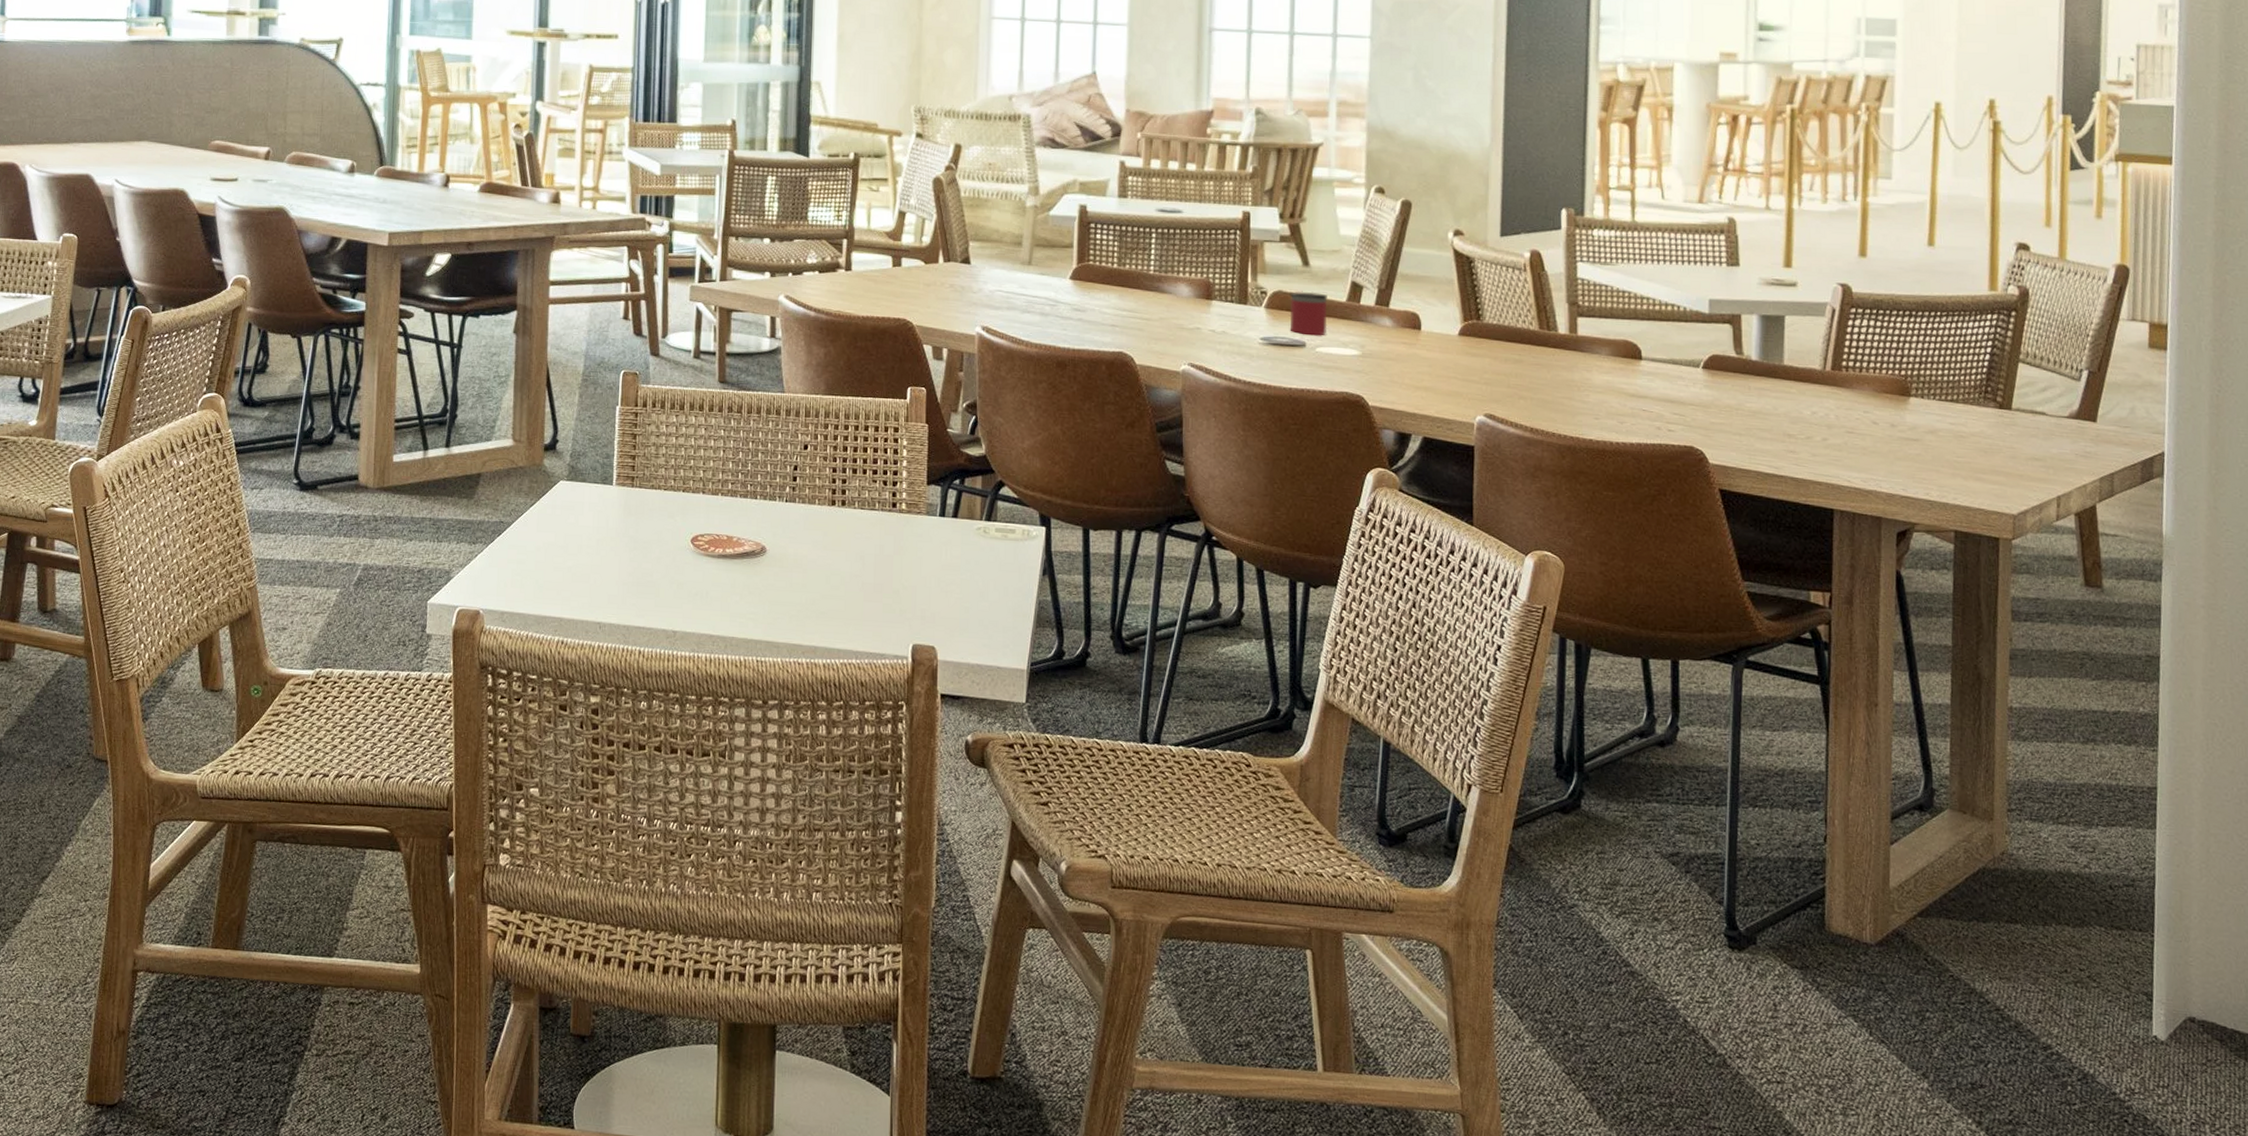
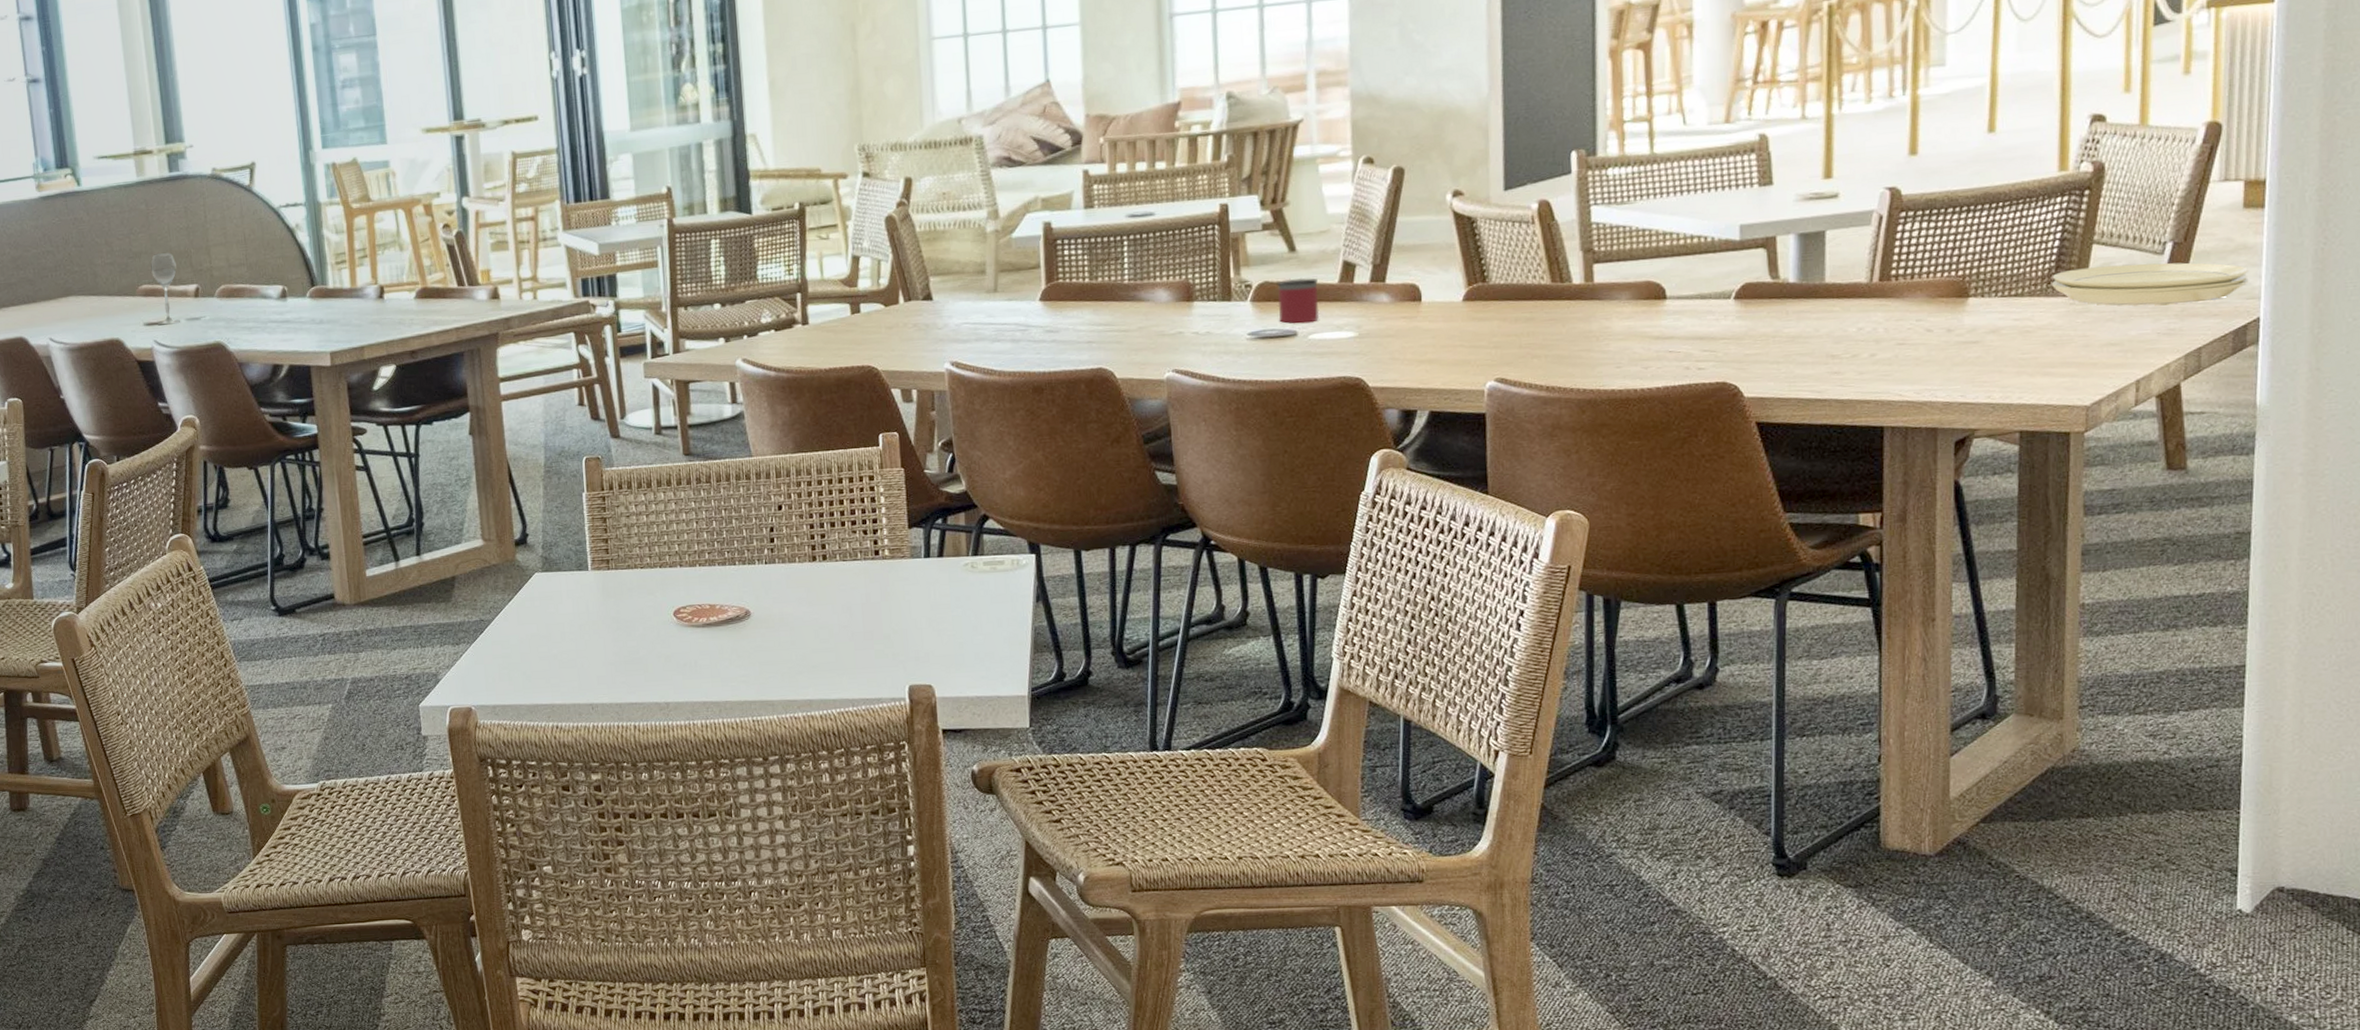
wineglass: none [224,112,252,183] -> present [150,253,180,326]
plate: none [1982,383,2154,430] -> present [2051,262,2249,306]

